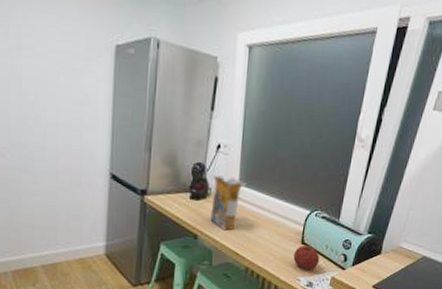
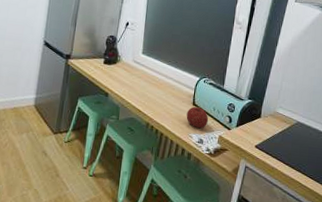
cereal box: present [210,175,246,231] -> none [119,46,148,91]

